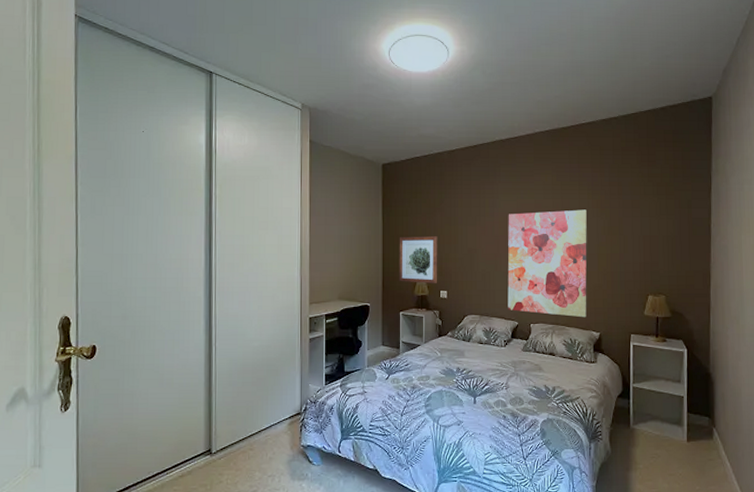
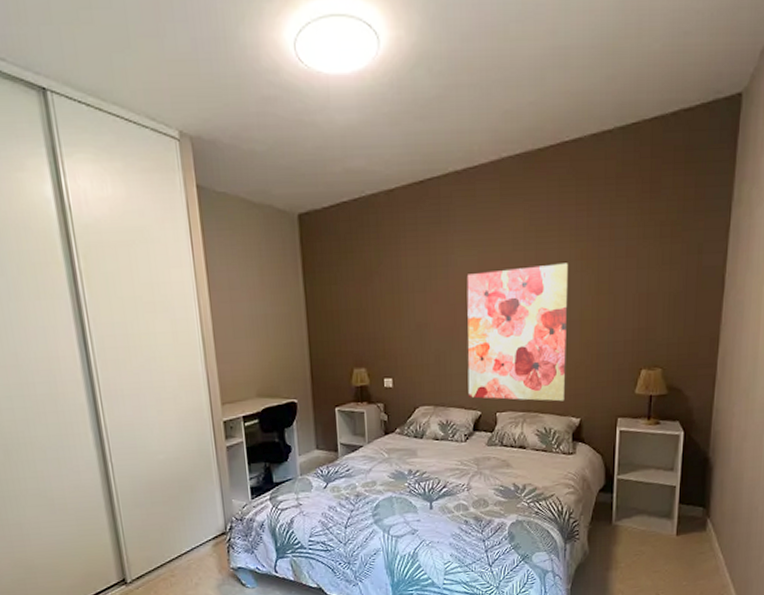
wall art: present [399,236,438,283] -> none [327,309,380,371]

